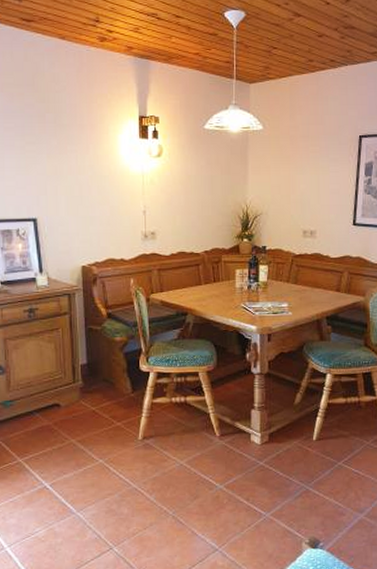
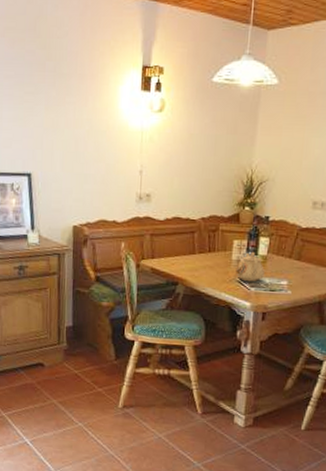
teapot: none [240,278,266,307] -> present [235,251,265,282]

